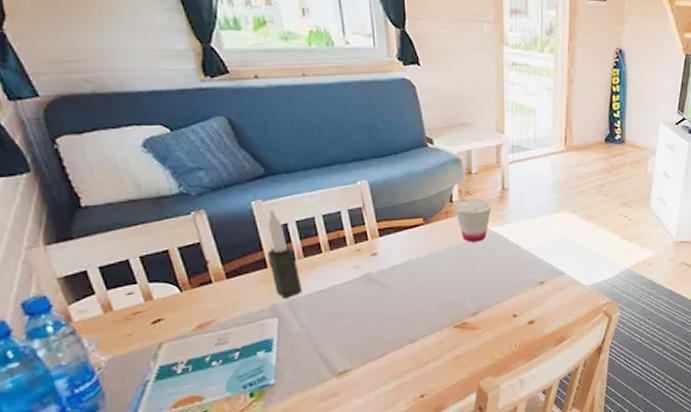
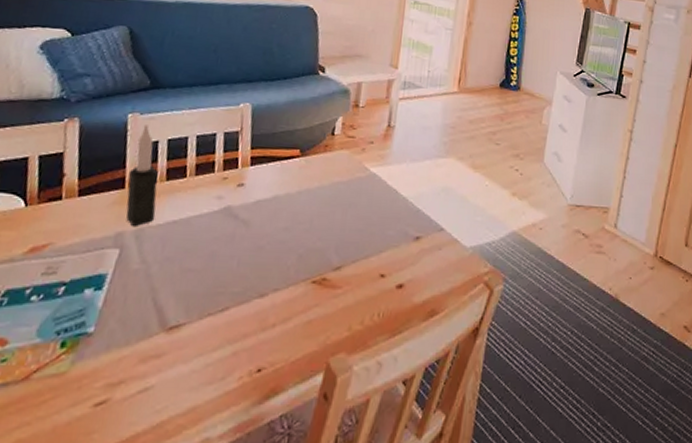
cup: present [454,199,492,242] -> none [335,133,375,183]

